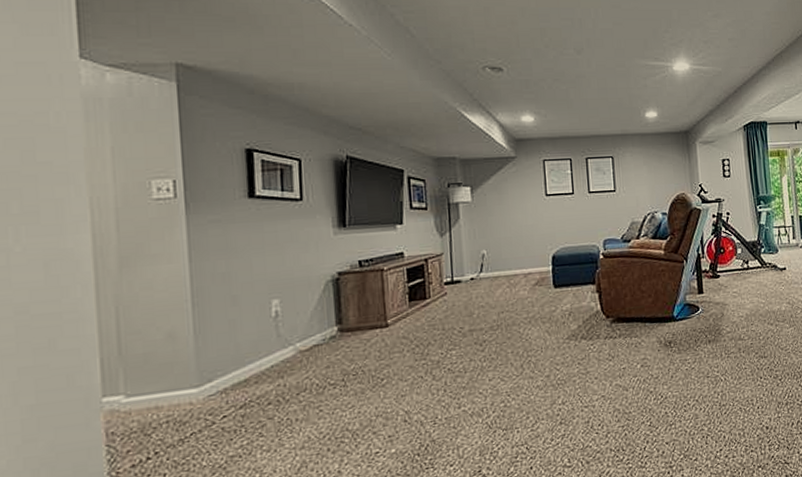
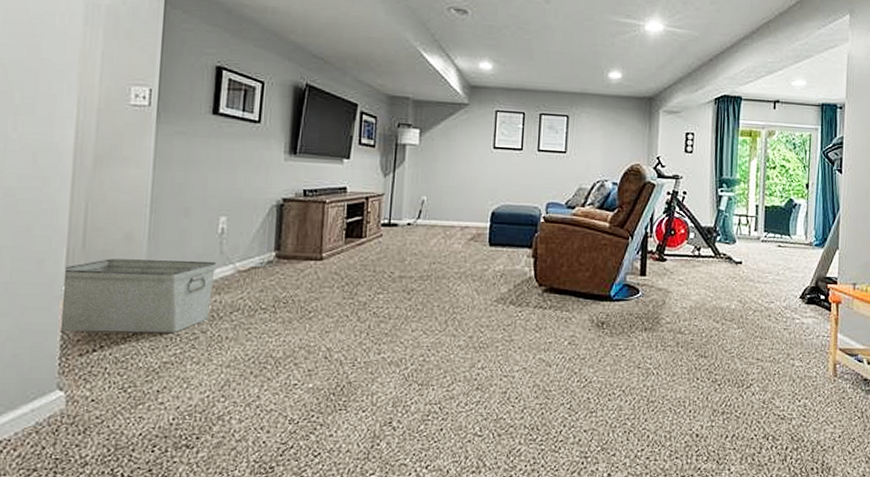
storage bin: none [102,345,275,445] -> present [61,258,217,334]

